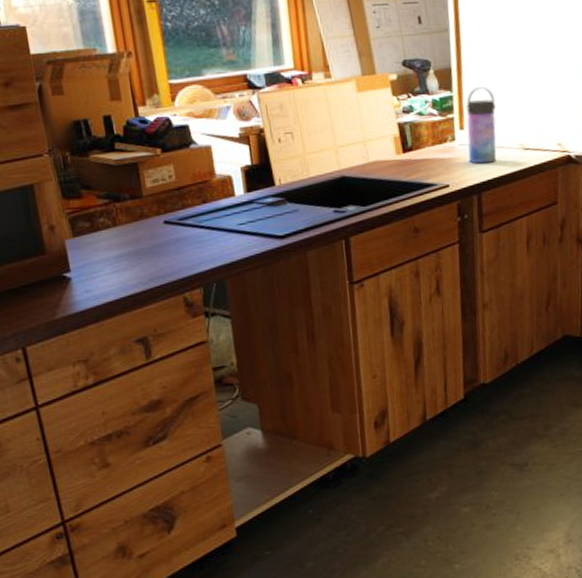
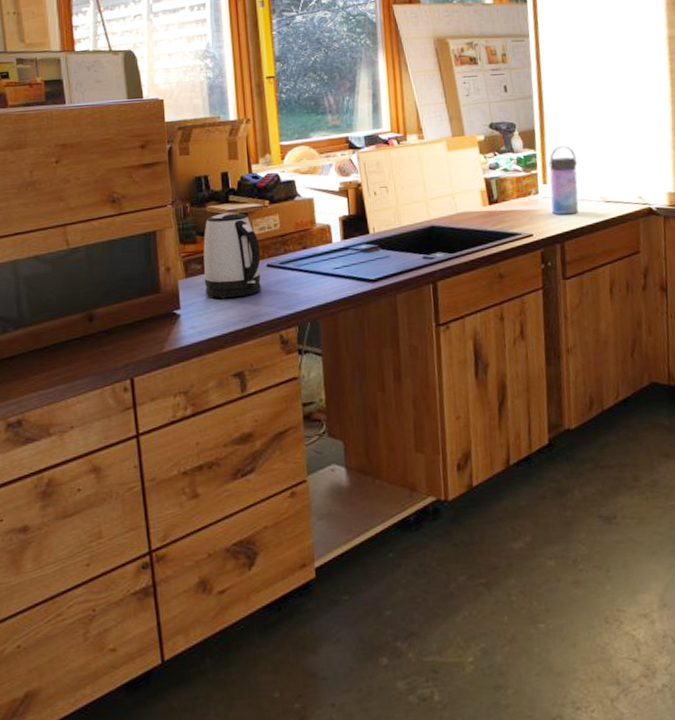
kettle: none [89,162,160,260] -> present [203,212,261,299]

